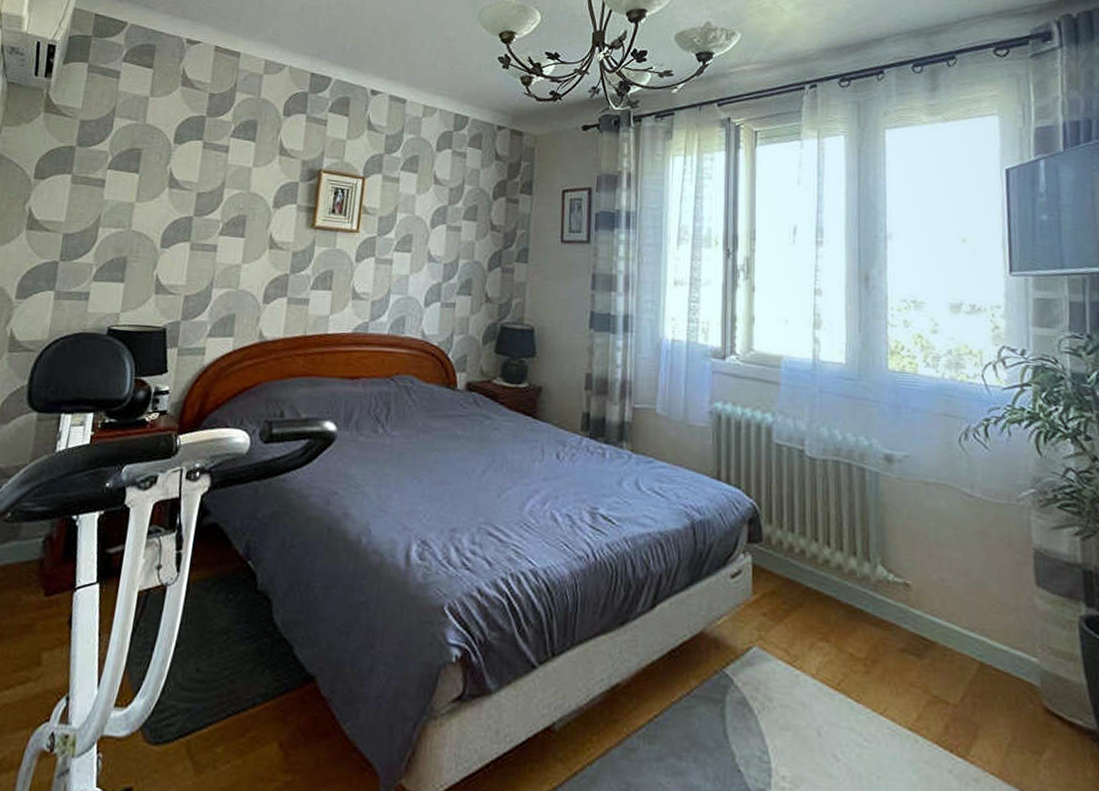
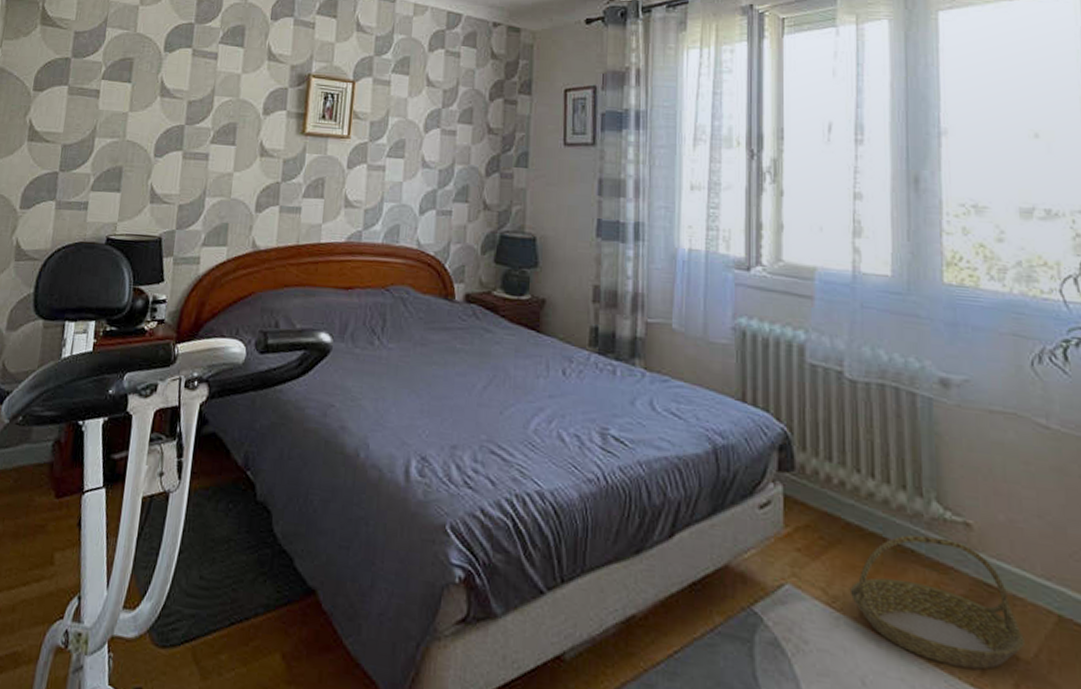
basket: none [808,596,953,715] -> present [849,534,1025,670]

